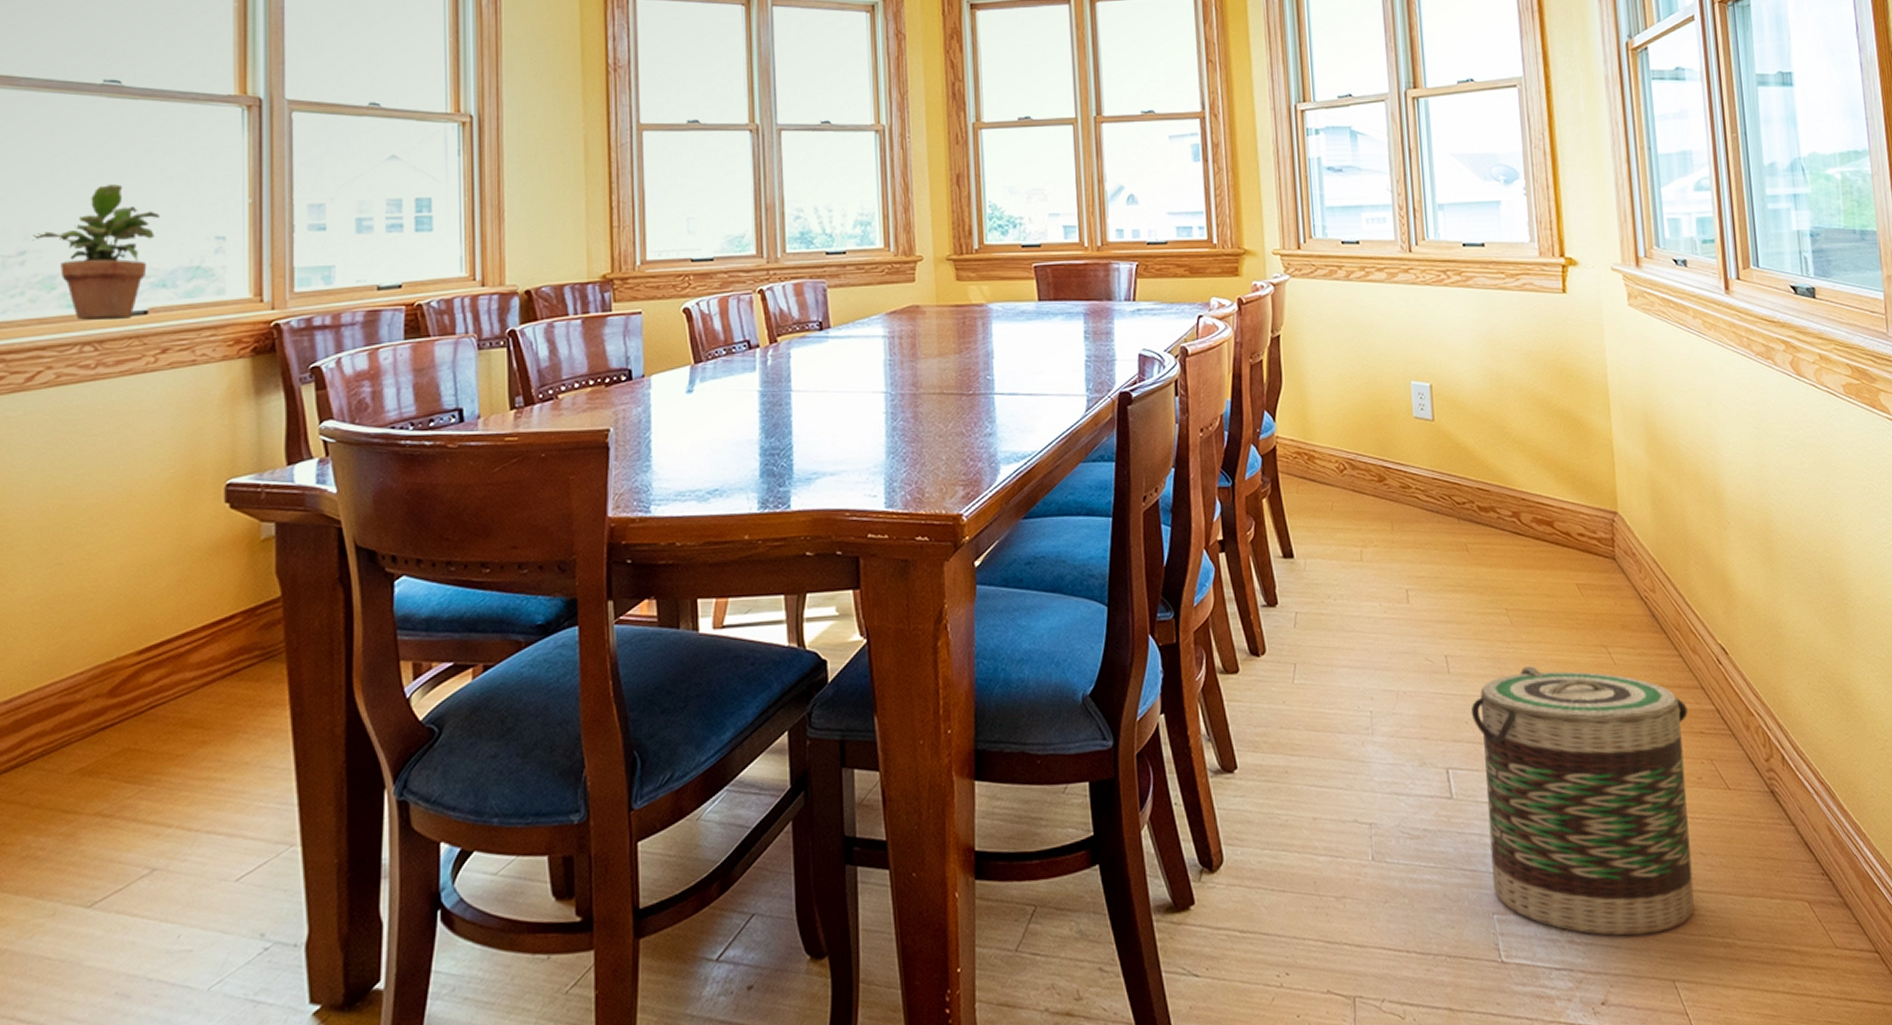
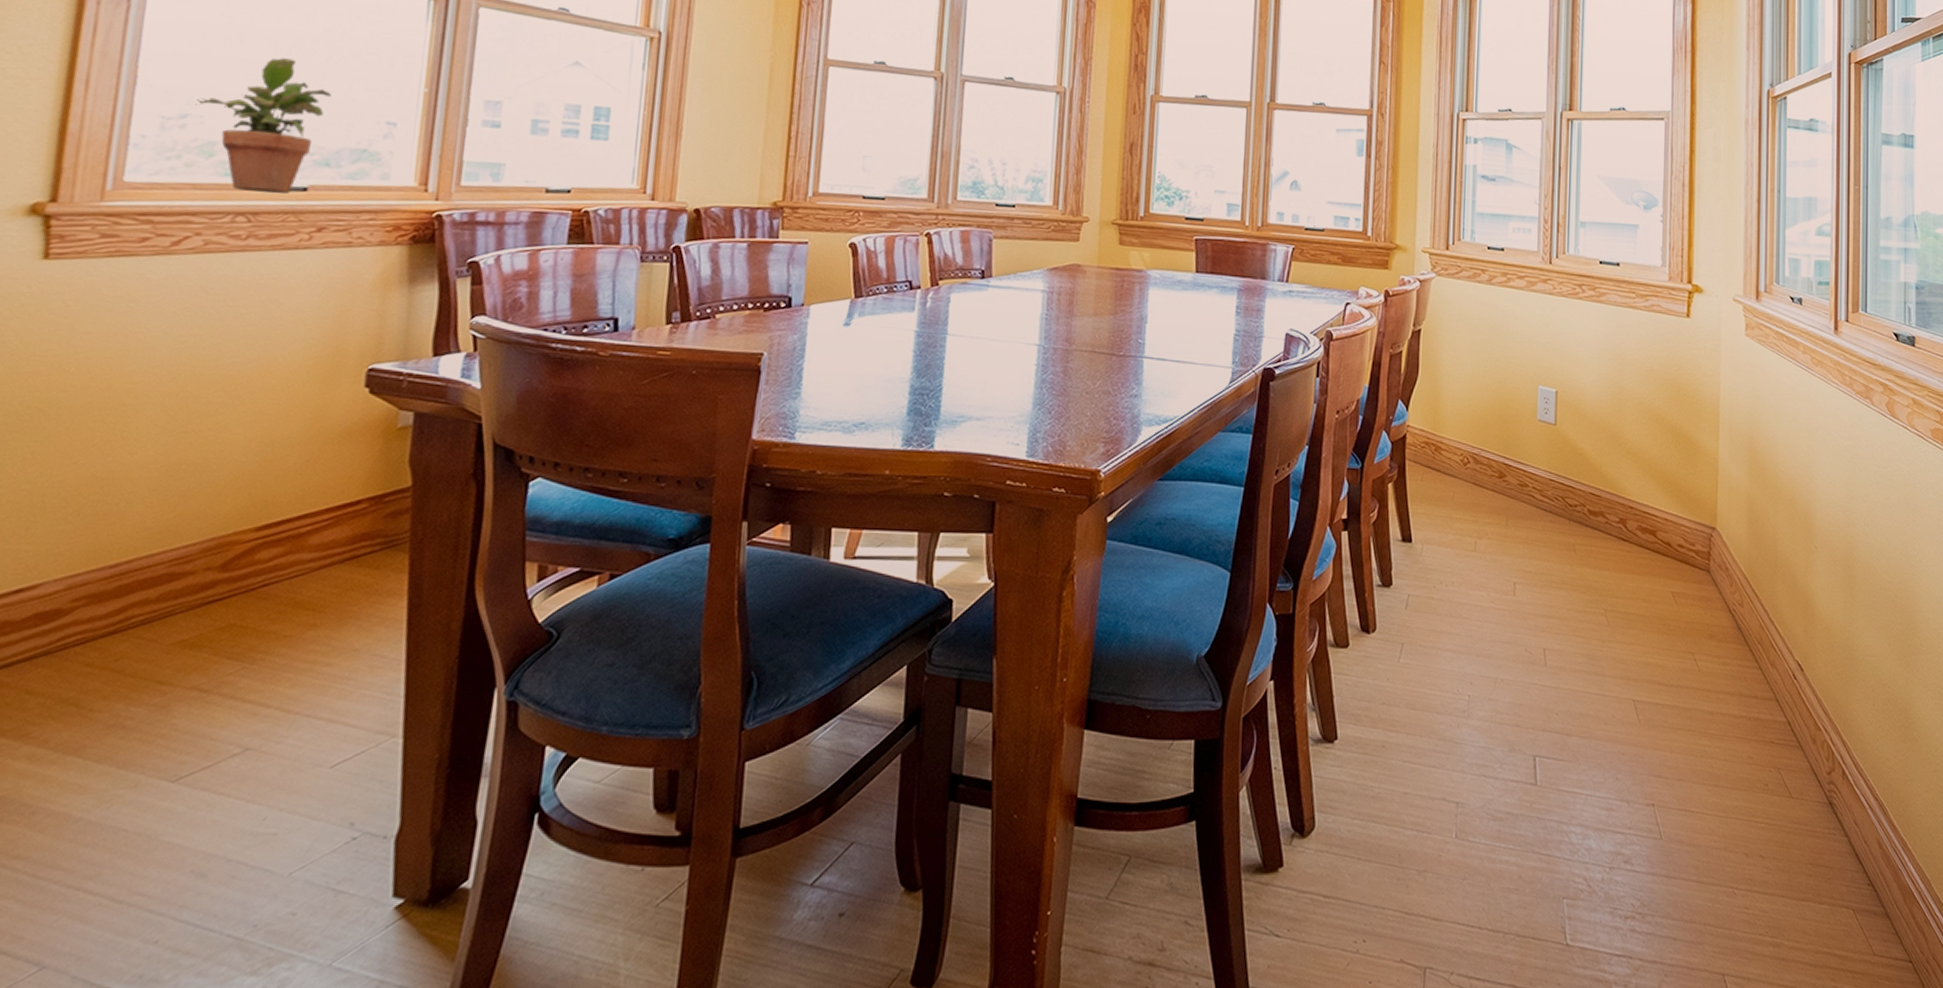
basket: present [1470,666,1695,936] -> none [1562,665,1761,928]

